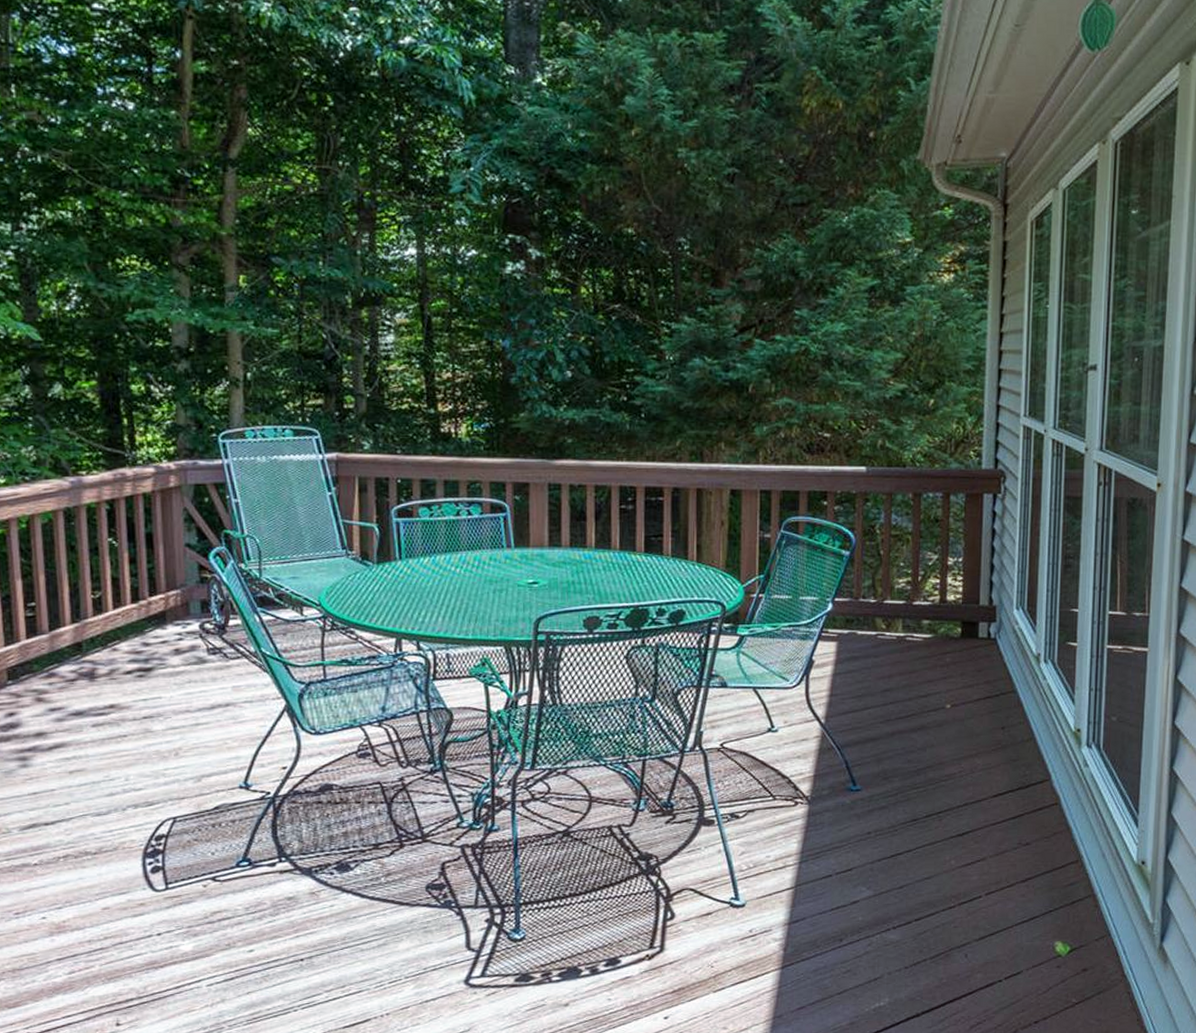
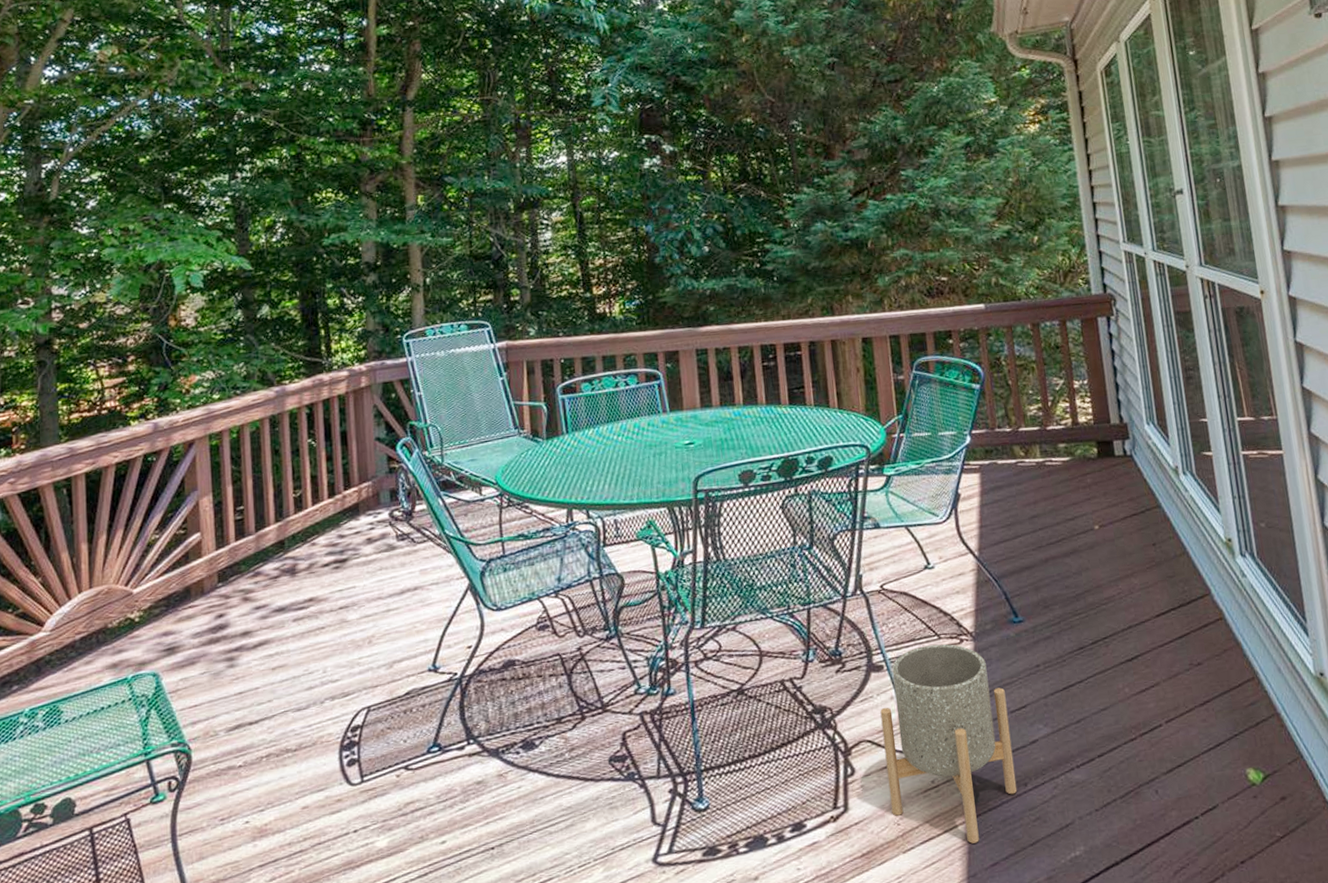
planter: none [706,805,833,988] -> present [880,644,1017,844]

